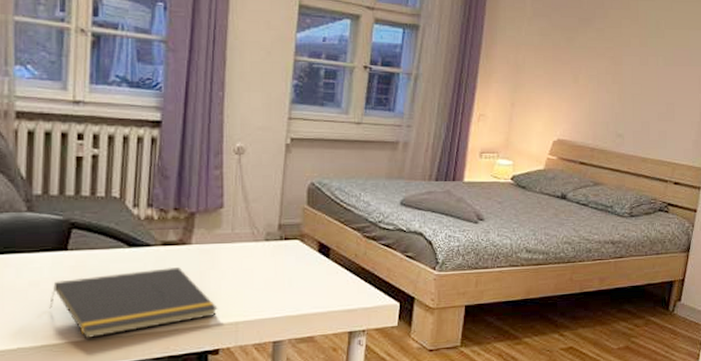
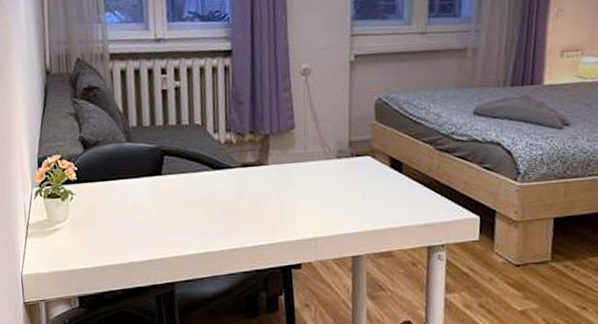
notepad: present [49,268,218,339] -> none [151,187,297,254]

